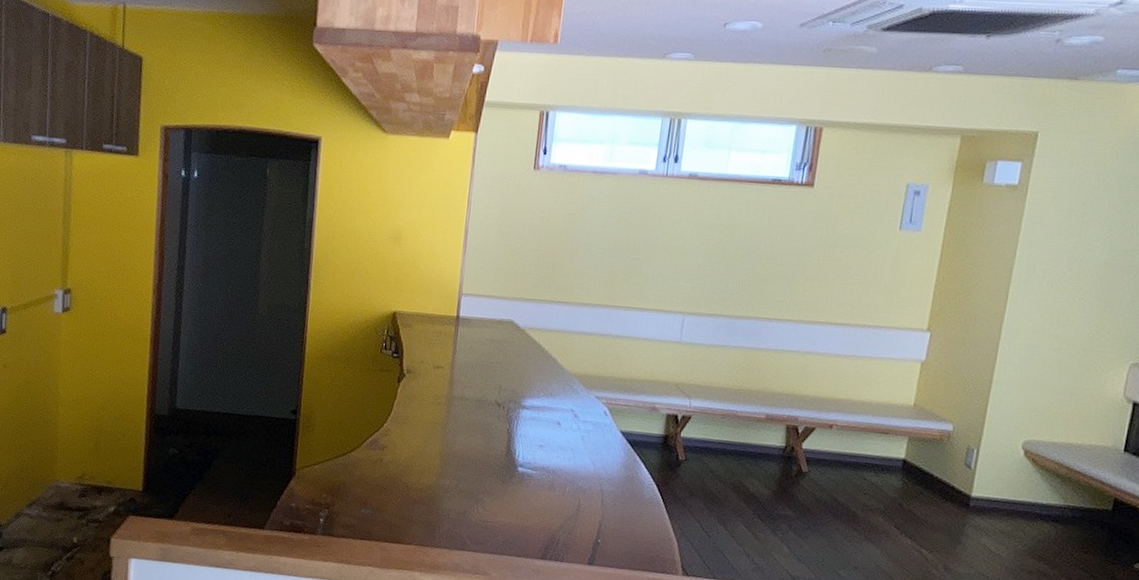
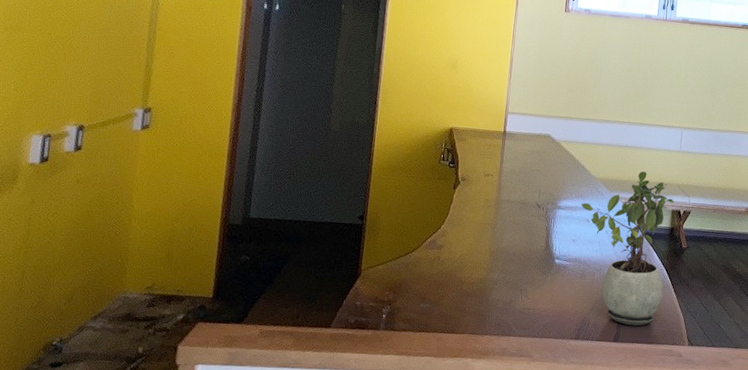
potted plant: none [551,366,671,549] -> present [581,171,675,326]

